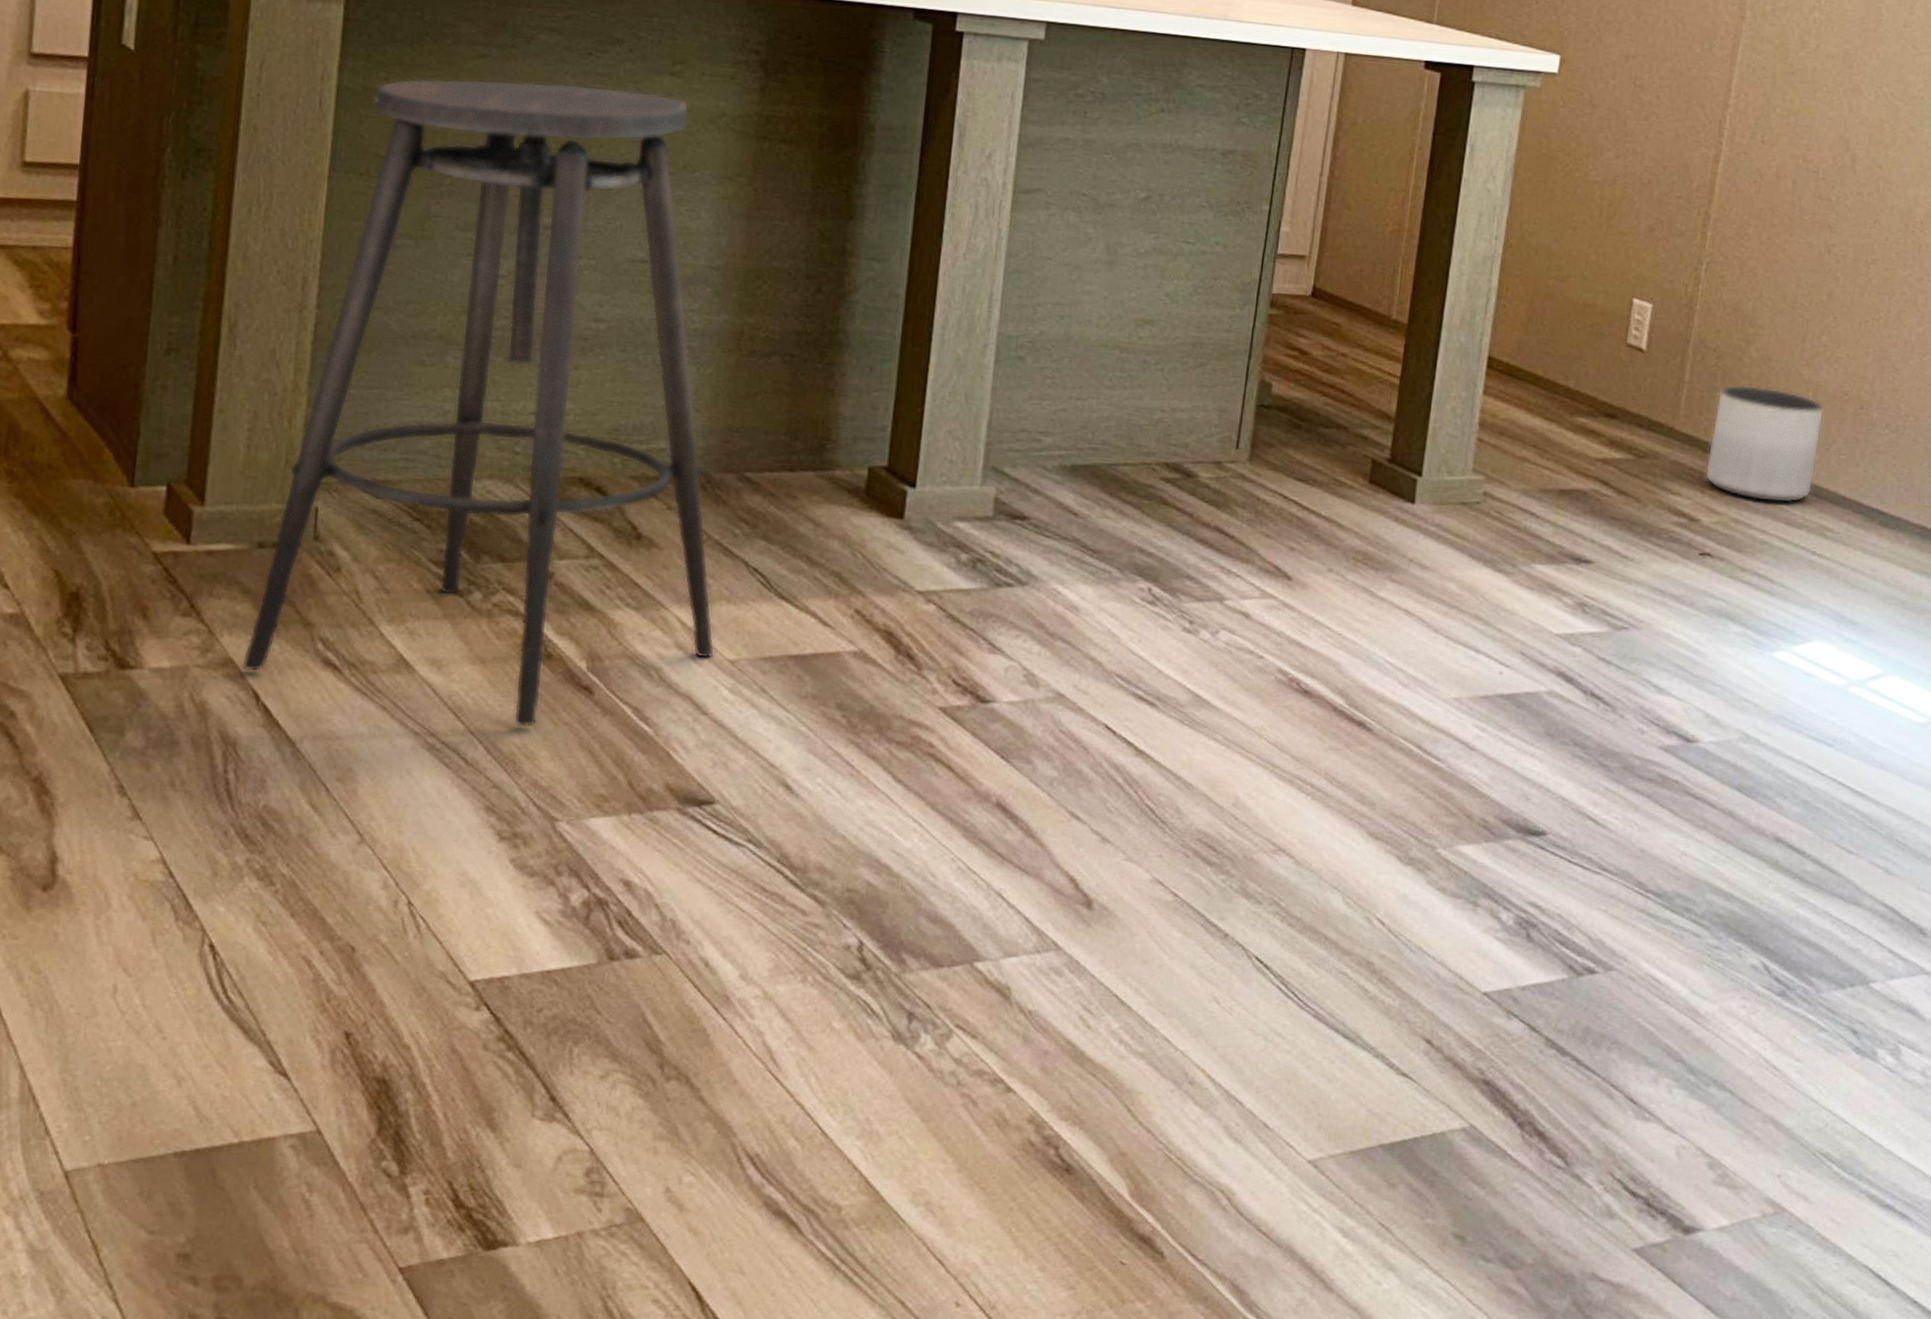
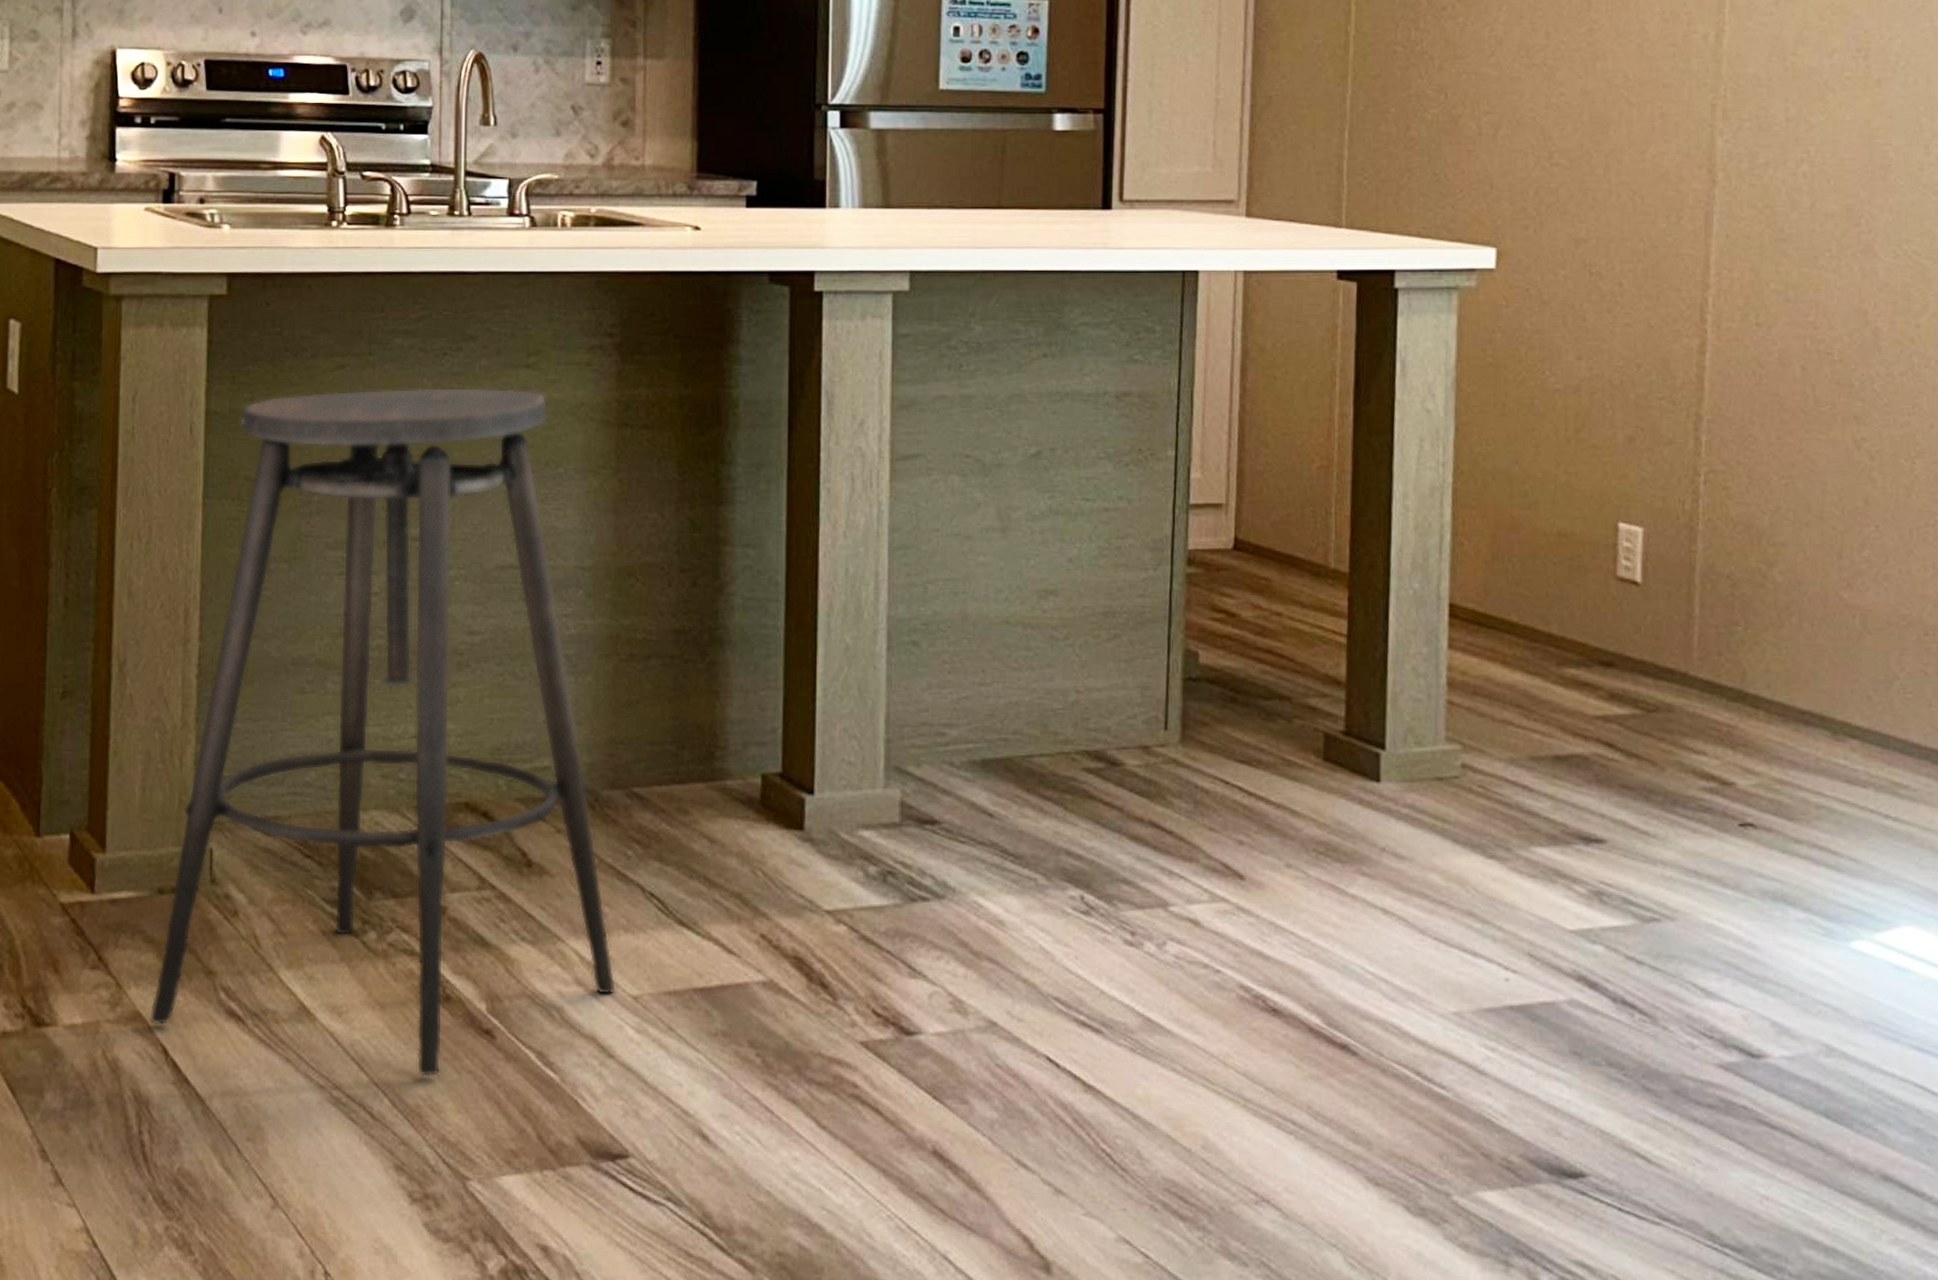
planter: present [1705,384,1825,504] -> none [1733,616,1879,757]

